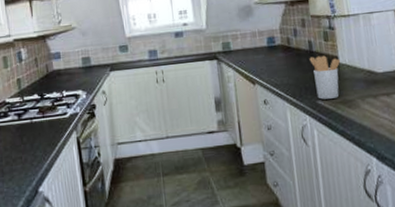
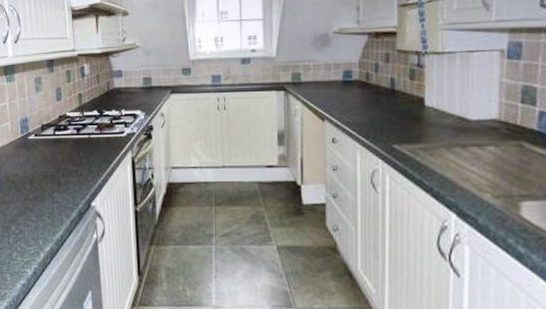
utensil holder: present [309,55,341,100] -> none [389,95,427,144]

